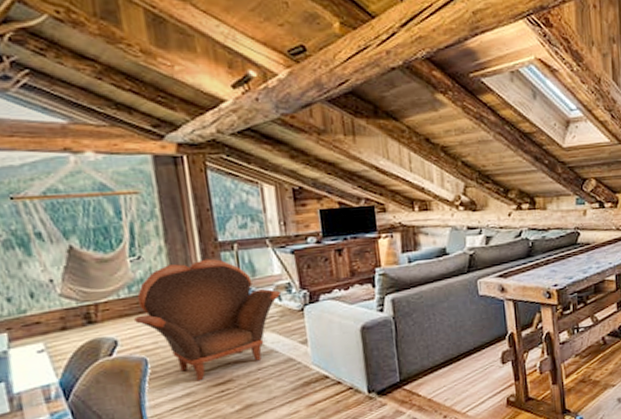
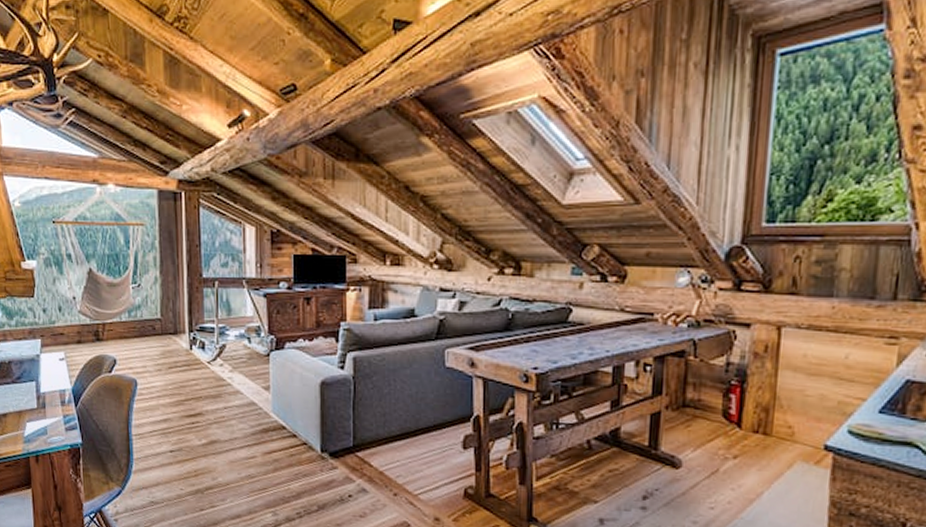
armchair: present [134,258,282,381] -> none [131,293,252,410]

